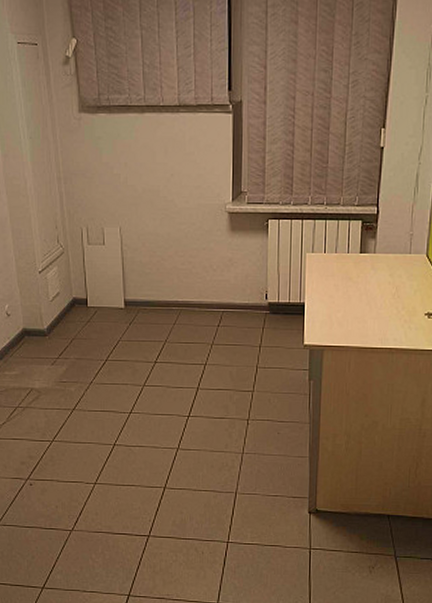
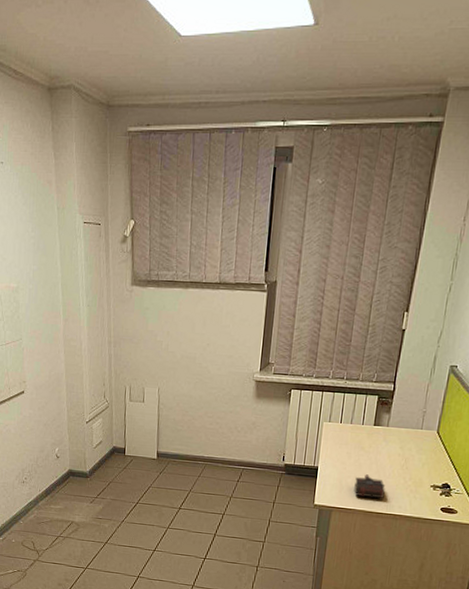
book: none [345,307,378,331] -> present [354,474,386,498]

